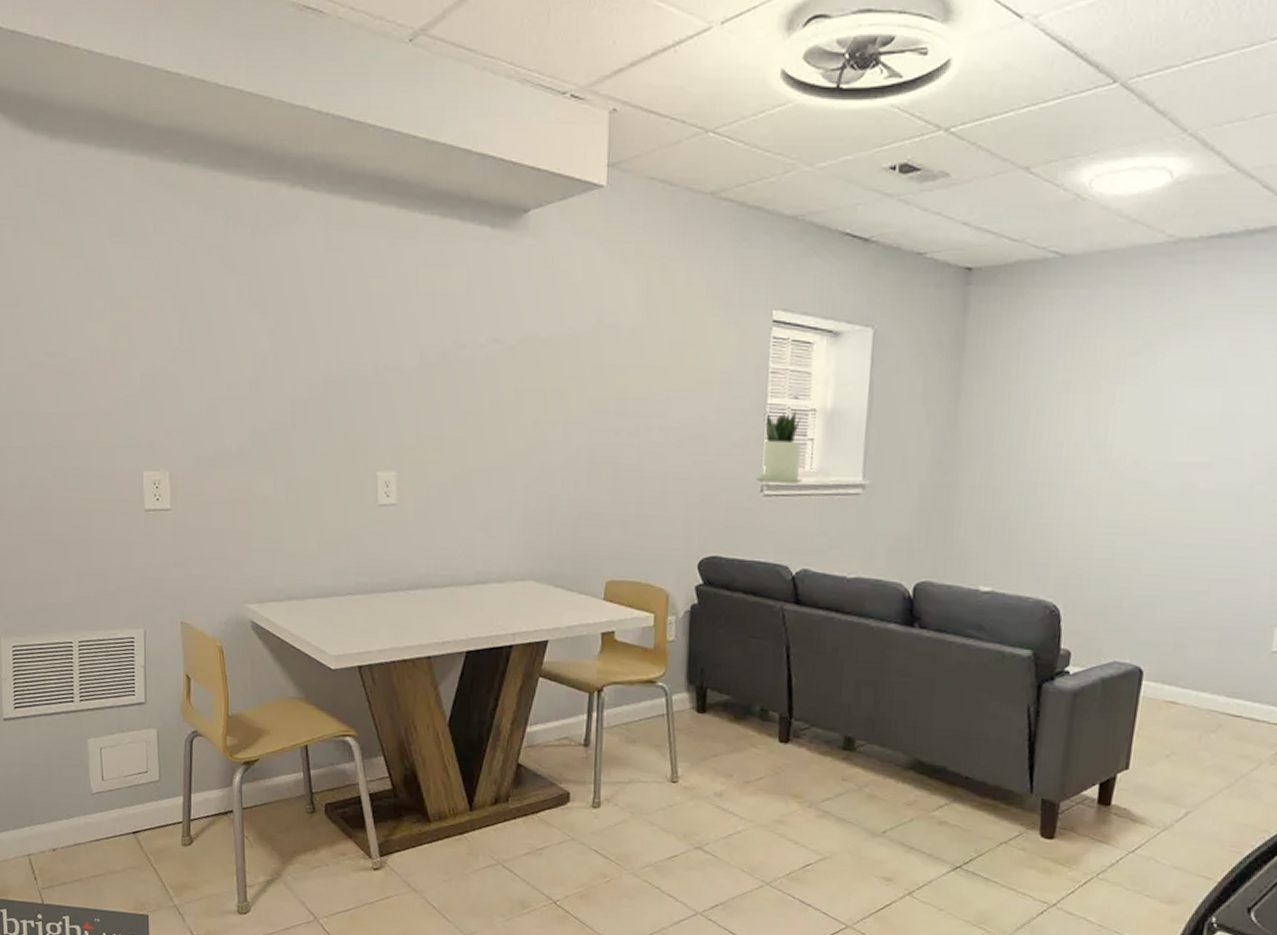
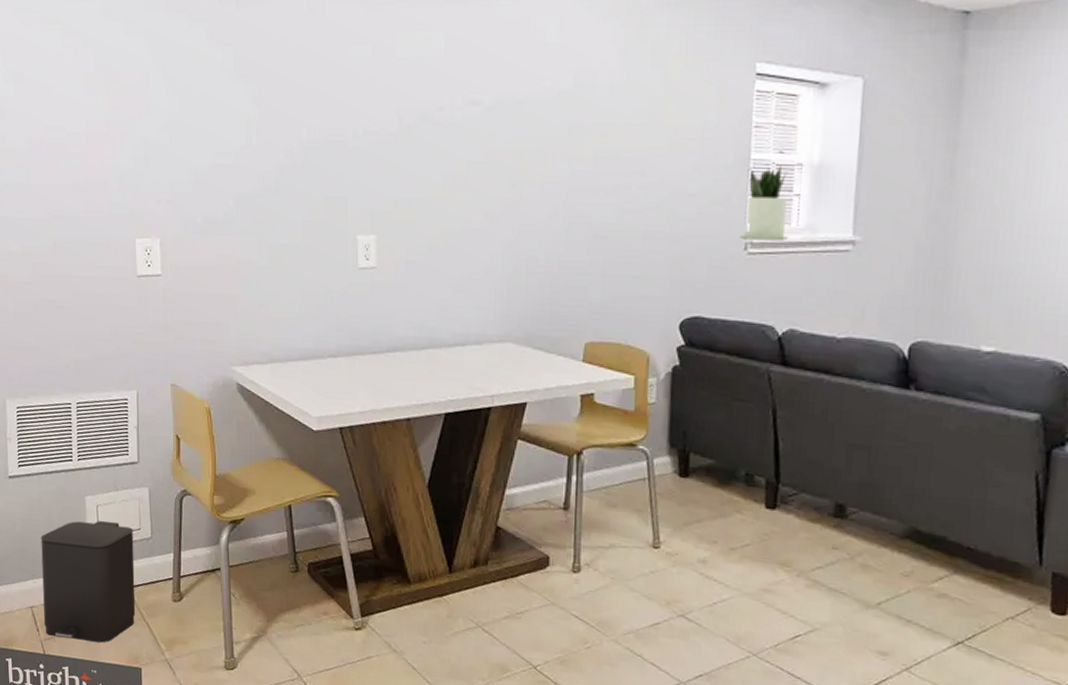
pedal bin: none [39,763,142,890] -> present [41,520,136,643]

